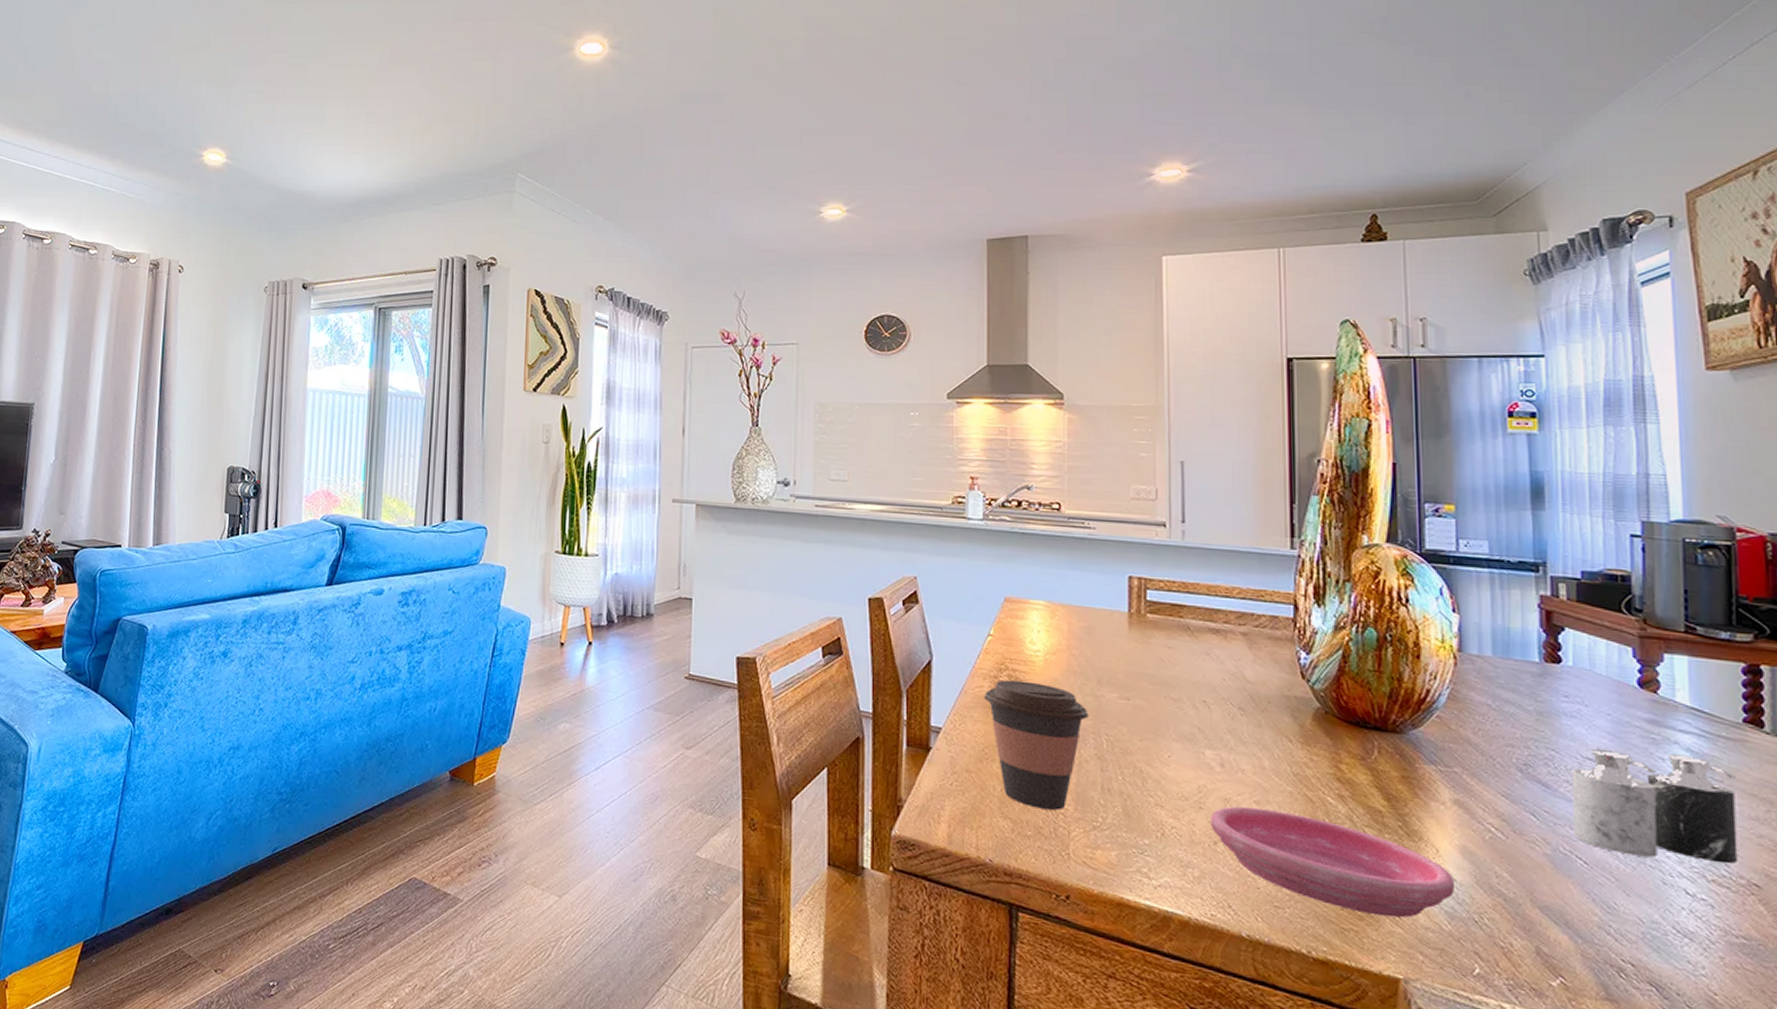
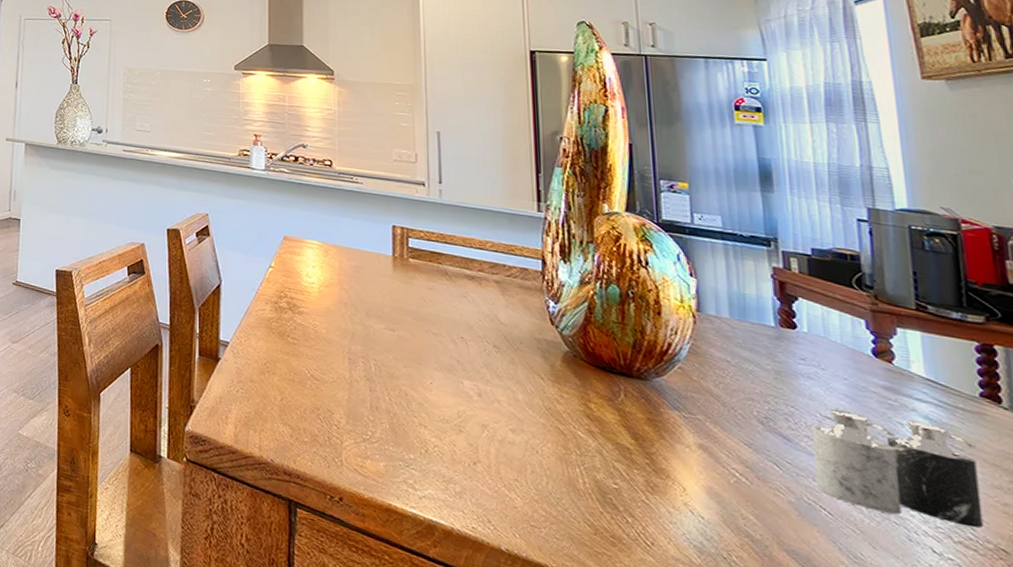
coffee cup: present [984,679,1089,810] -> none [266,305,358,422]
saucer: present [1210,806,1456,918] -> none [469,432,703,548]

